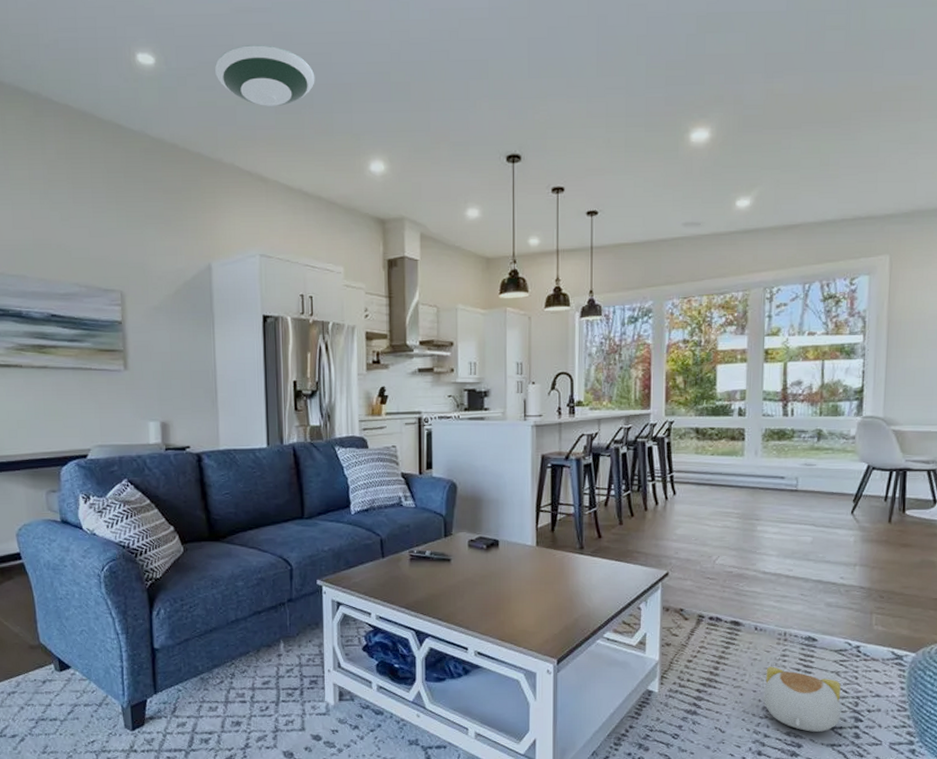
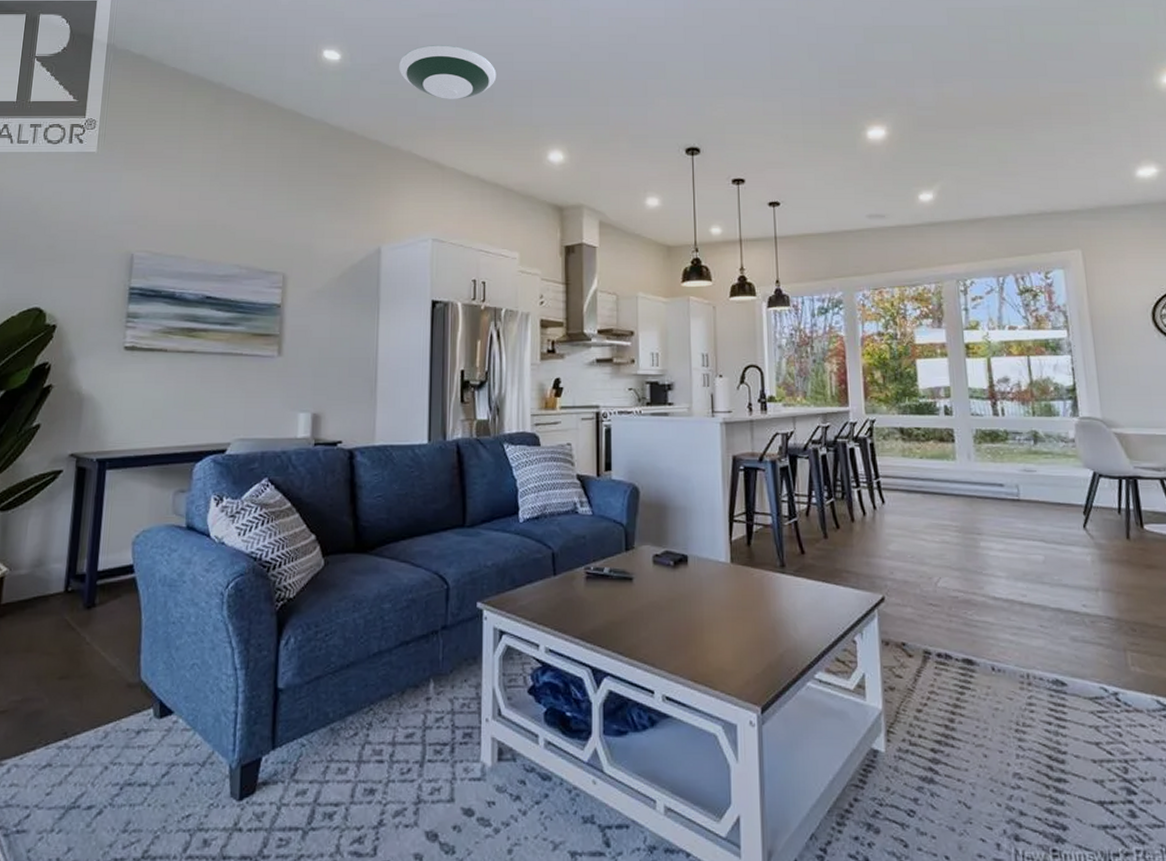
plush toy: present [763,666,841,732] -> none [1011,718,1109,808]

